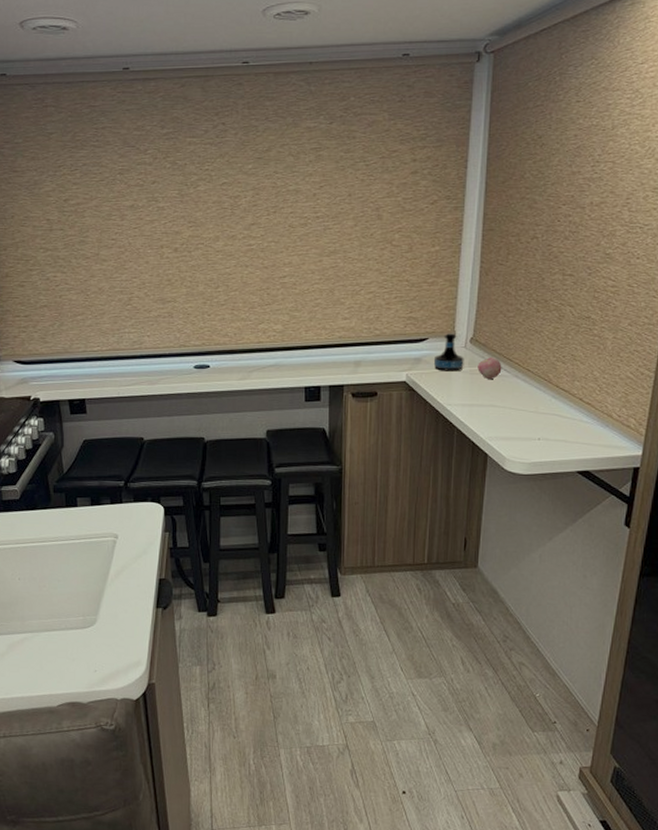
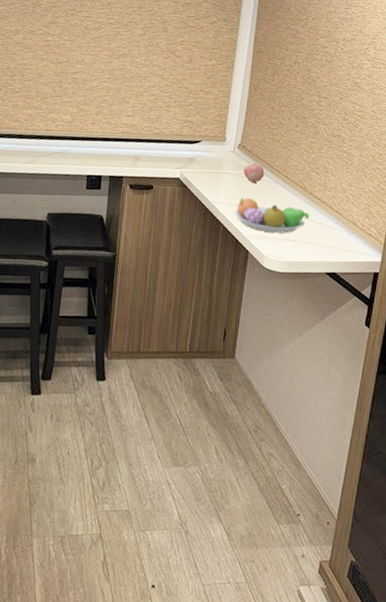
tequila bottle: present [433,333,464,371] -> none [205,138,232,173]
fruit bowl: none [470,396,557,432] -> present [235,197,310,234]

